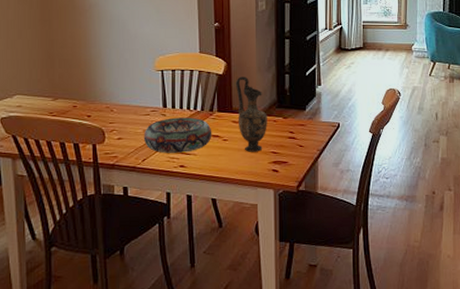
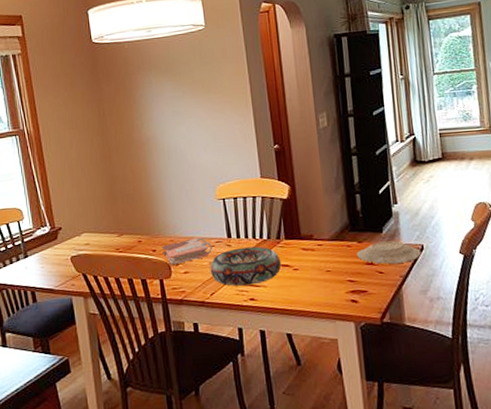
phonebook: none [97,106,147,131] -> present [161,237,212,265]
vase: present [236,76,267,152] -> none [302,199,341,282]
plate: none [282,118,337,139] -> present [357,240,422,264]

